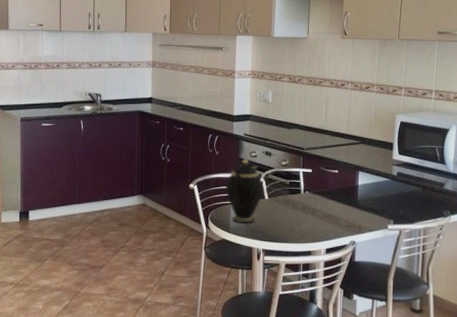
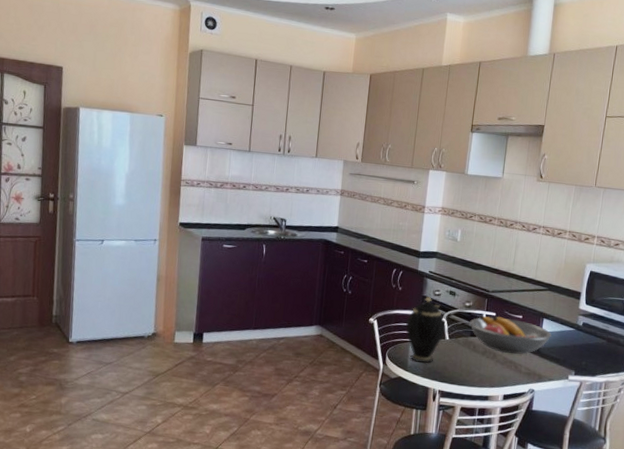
fruit bowl: none [287,172,368,209] -> present [469,315,552,355]

